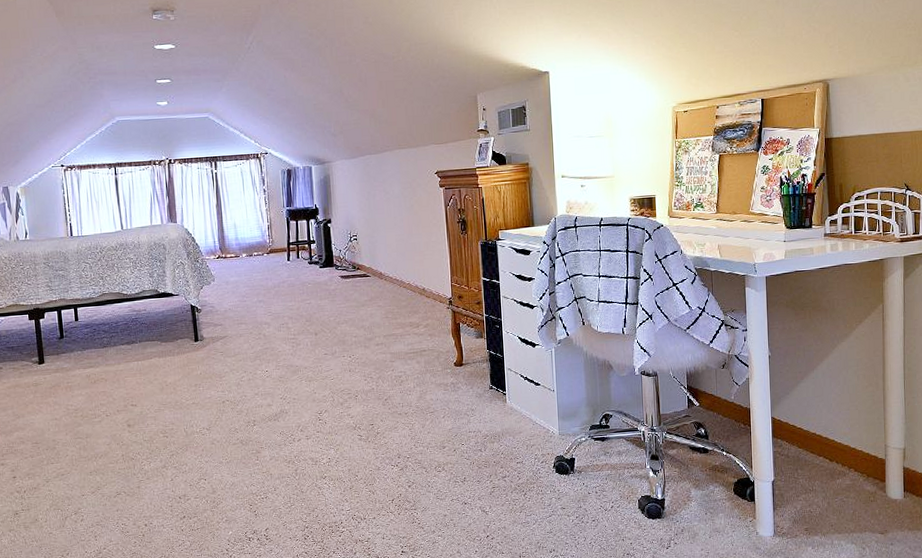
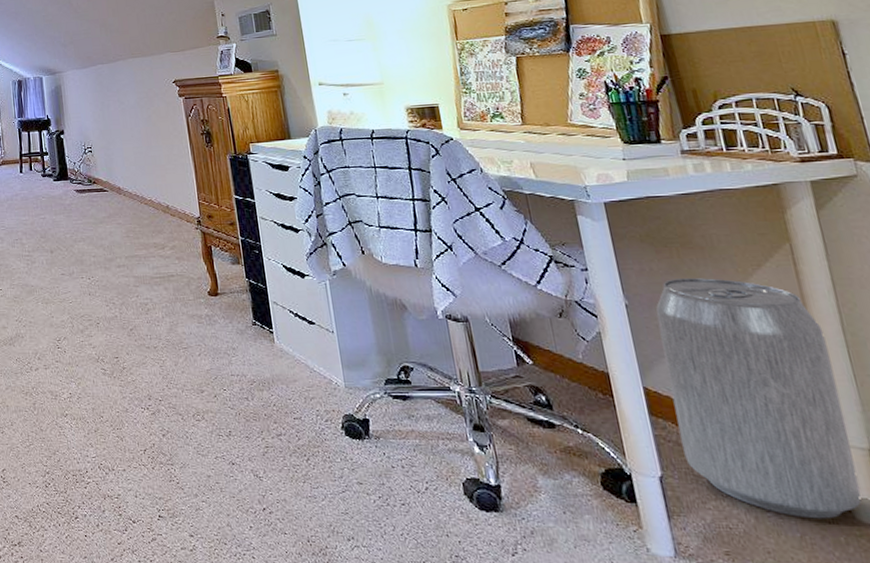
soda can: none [788,333,894,500] -> present [656,278,862,519]

